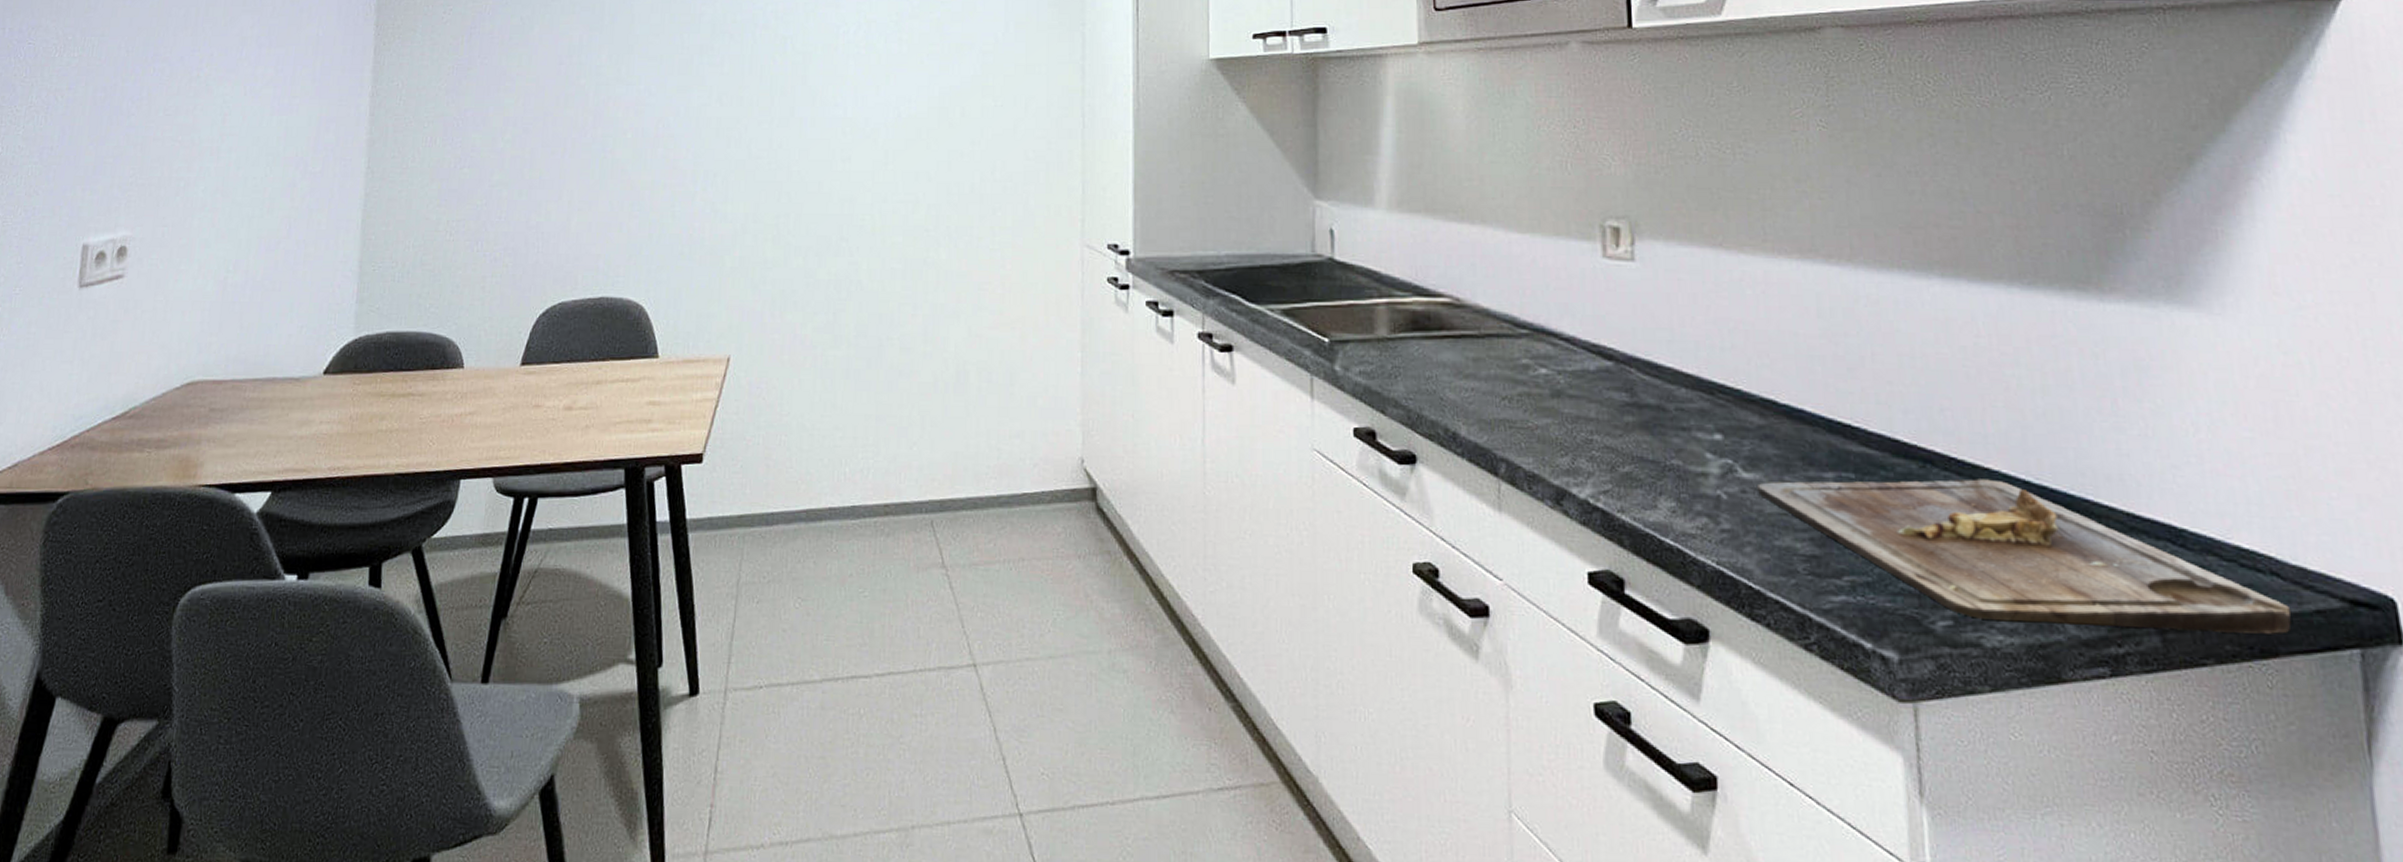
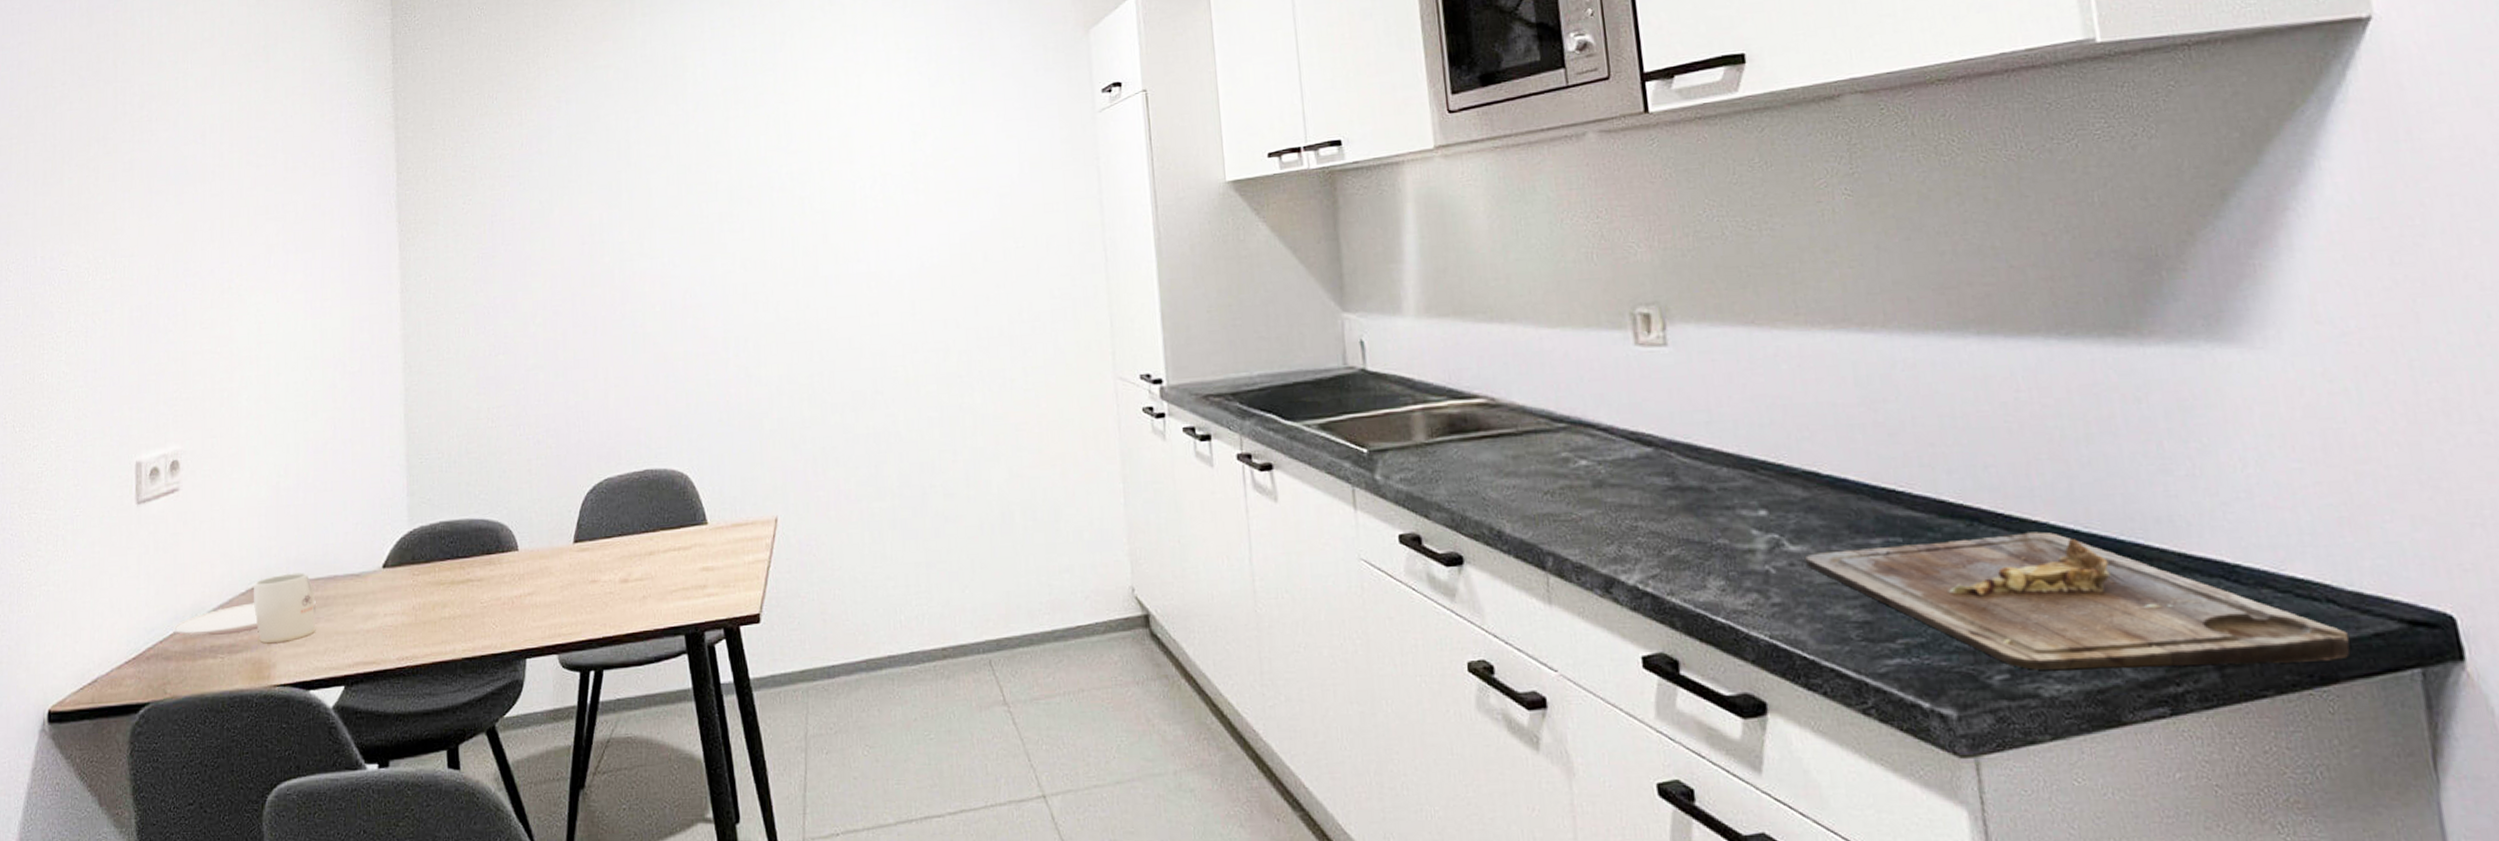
plate: none [100,398,251,429] -> present [172,600,316,635]
mug: none [187,371,252,442] -> present [254,572,316,644]

